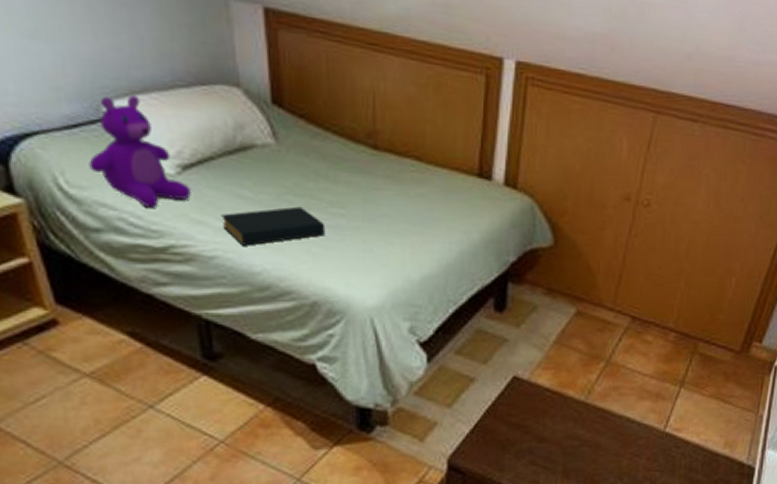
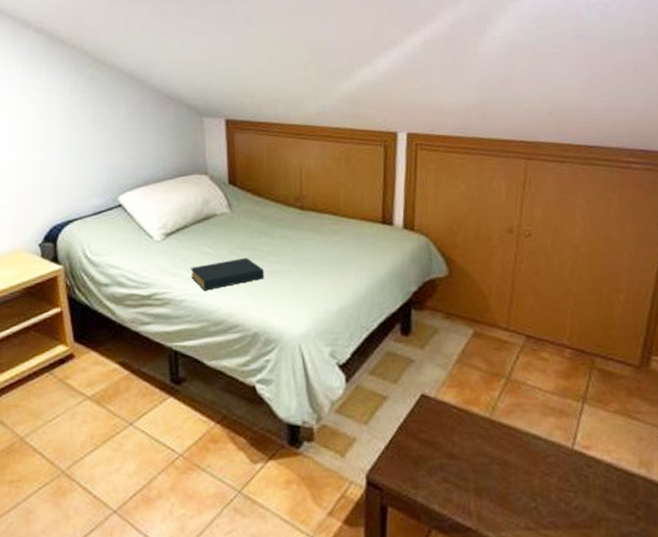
teddy bear: present [89,95,191,208] -> none [106,188,170,266]

